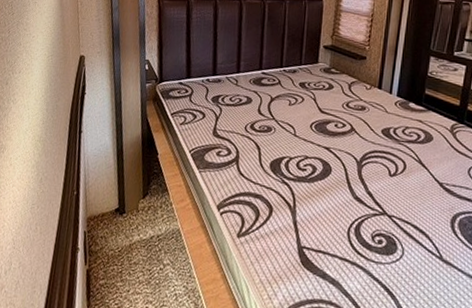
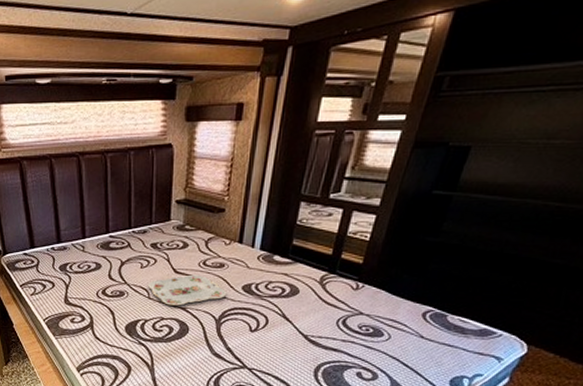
serving tray: none [295,115,368,145] -> present [148,274,227,306]

